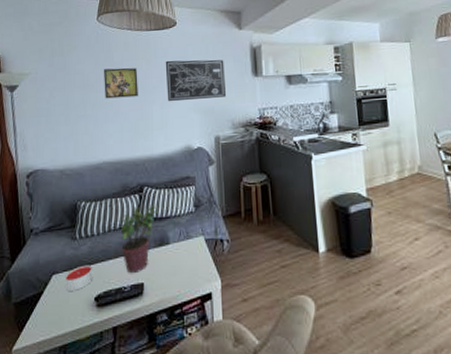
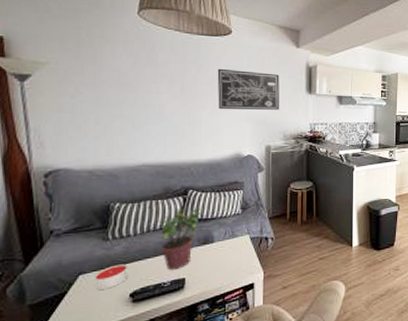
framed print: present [103,67,138,99] -> none [144,69,186,101]

